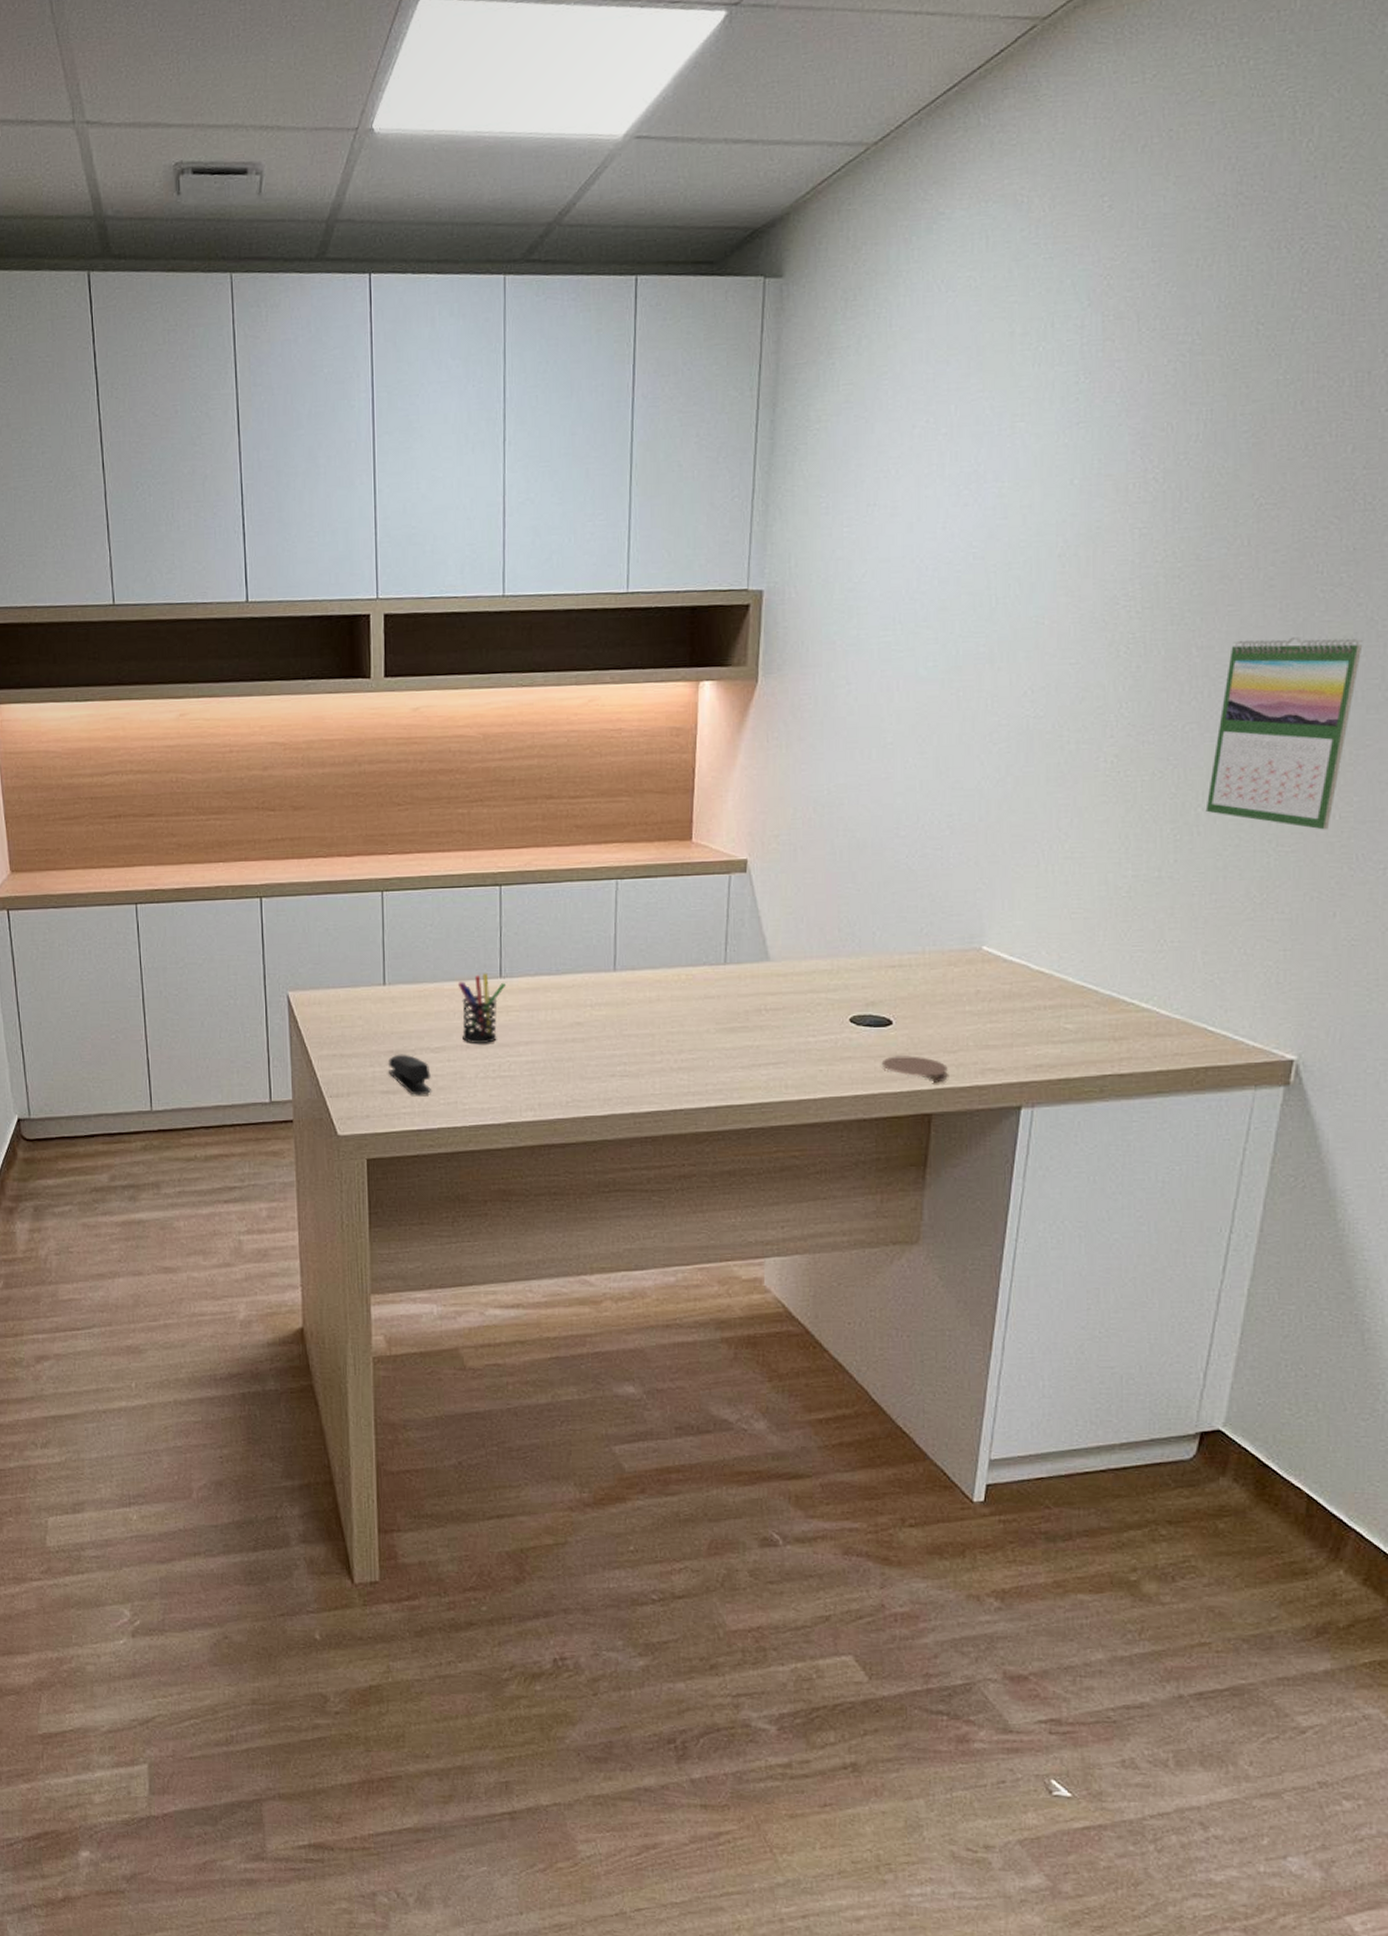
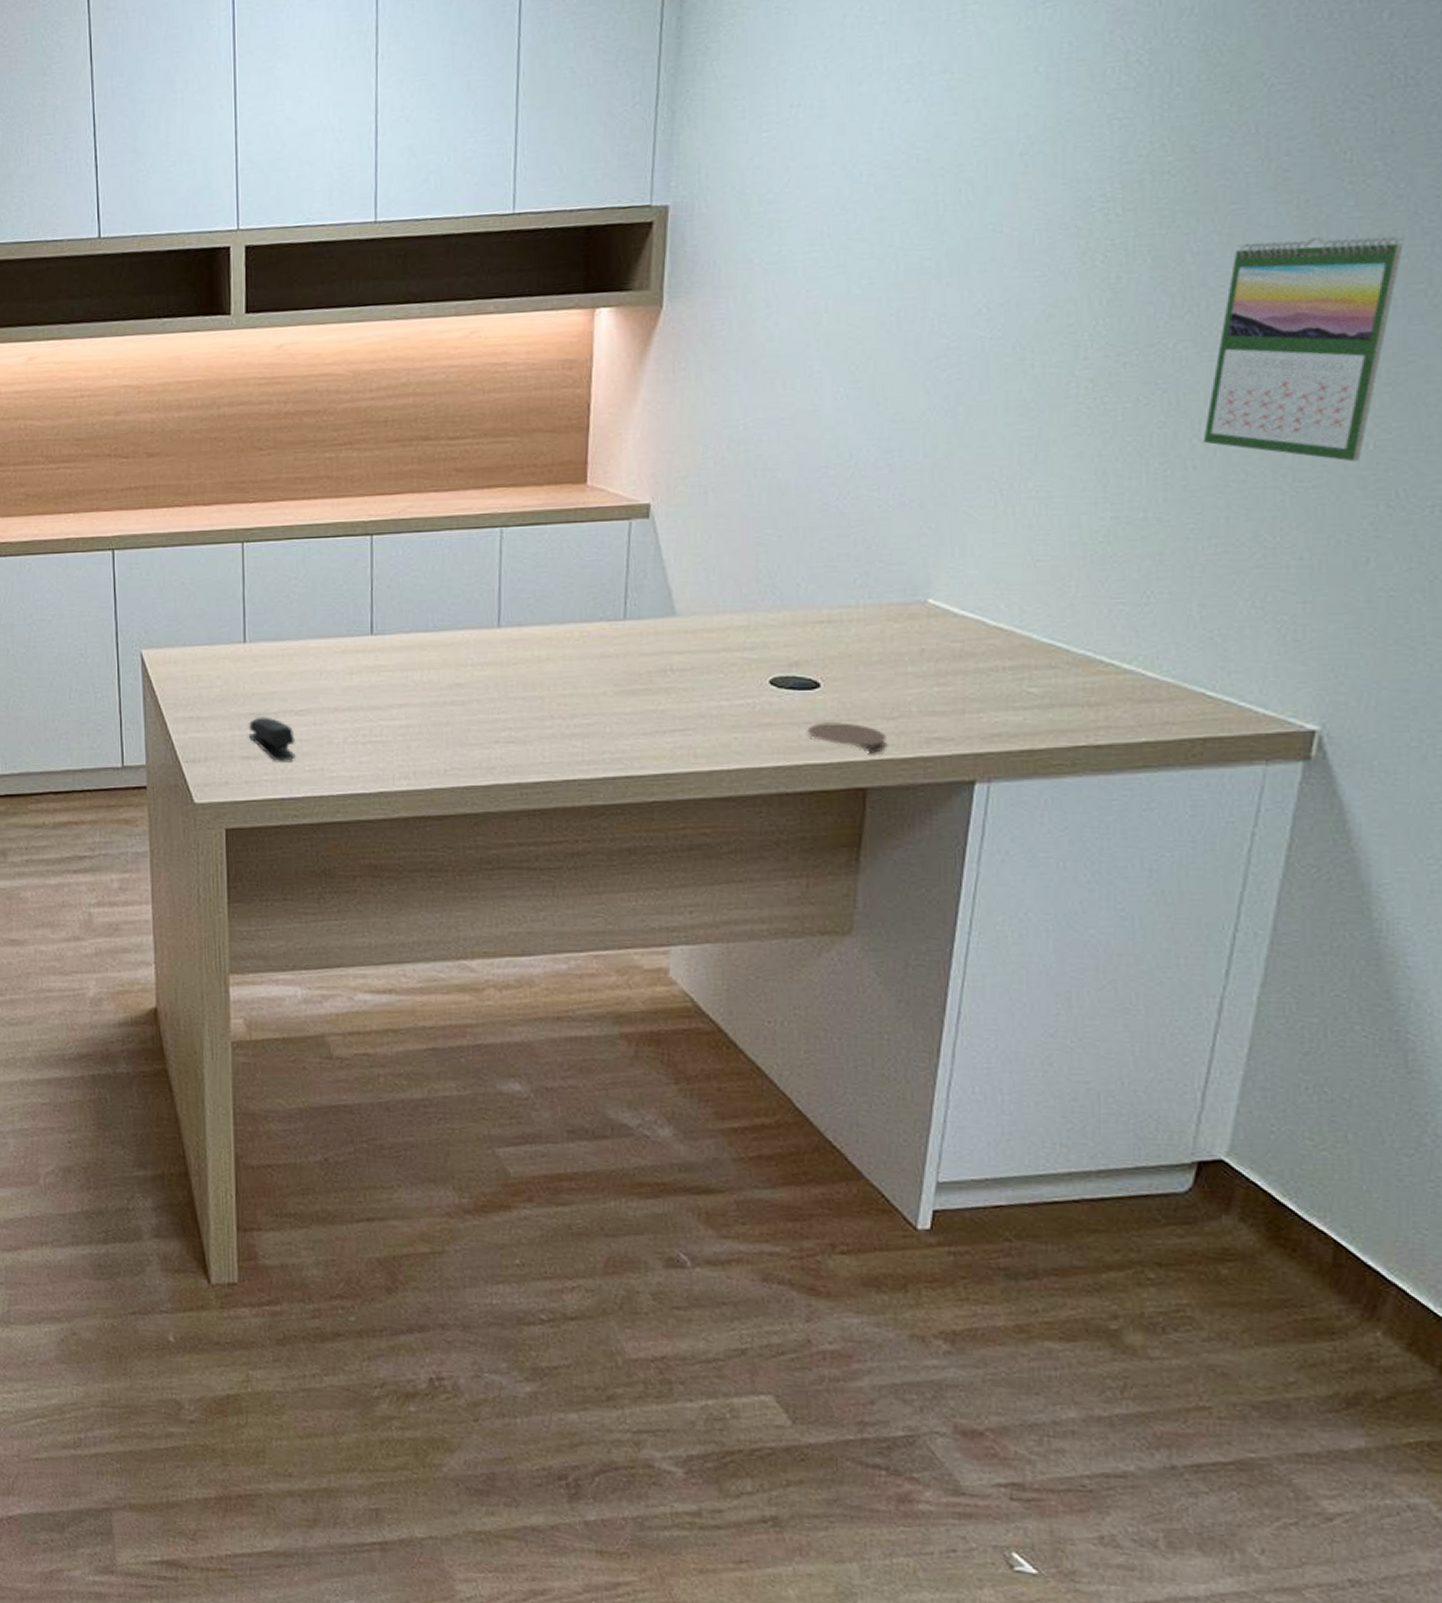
pen holder: present [457,973,507,1043] -> none [324,630,378,706]

